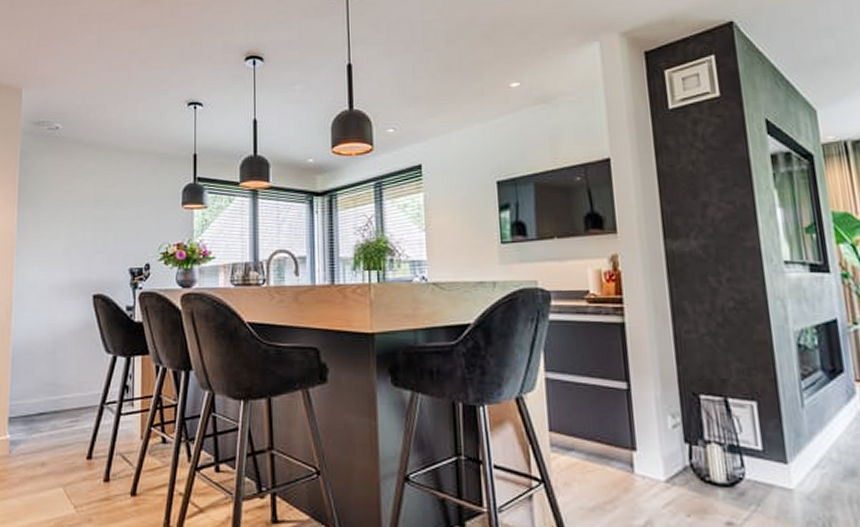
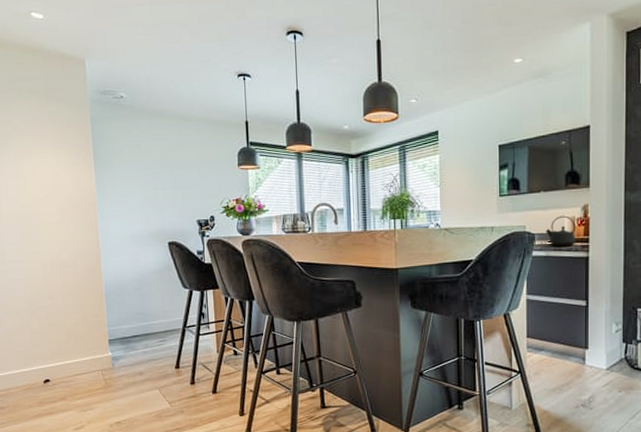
kettle: none [564,268,606,310] -> present [546,215,576,248]

